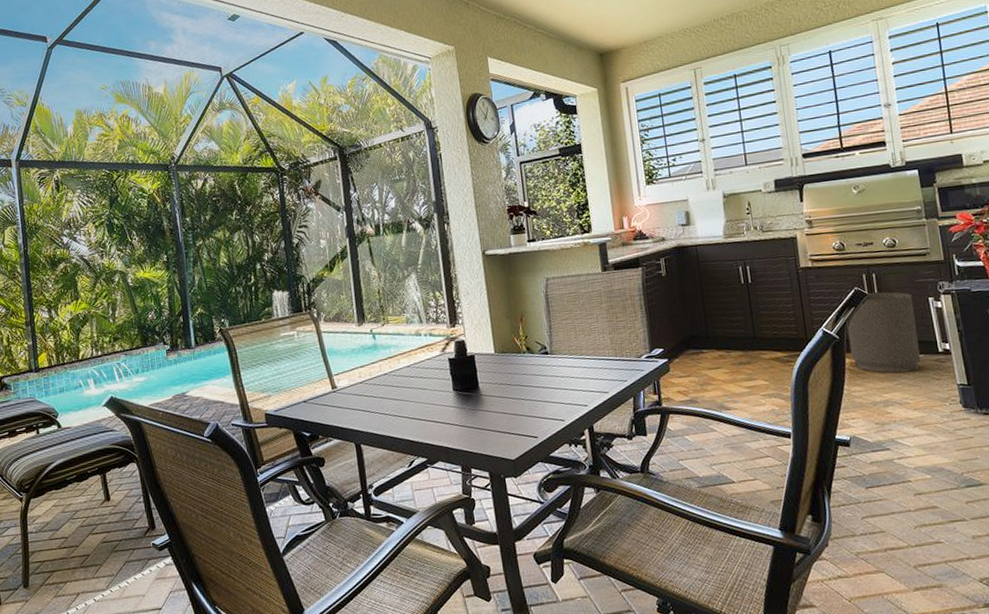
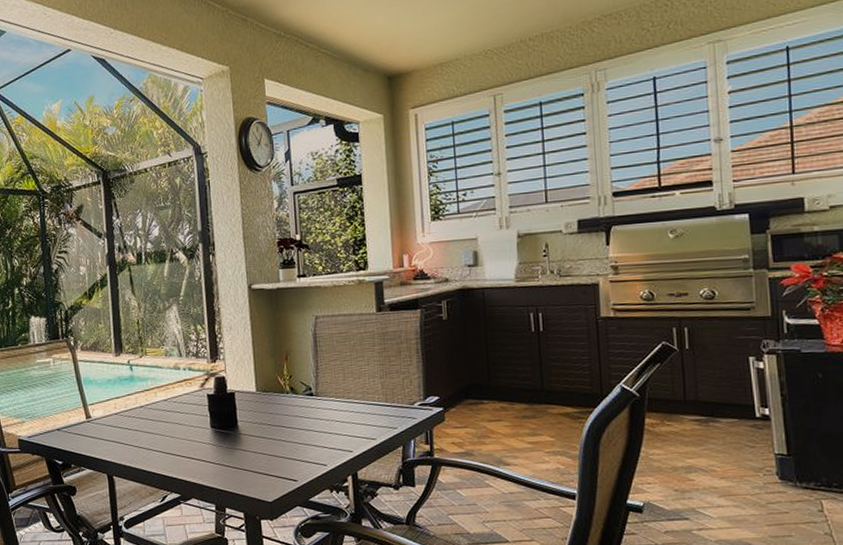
trash can: present [843,292,921,374] -> none [647,348,733,438]

